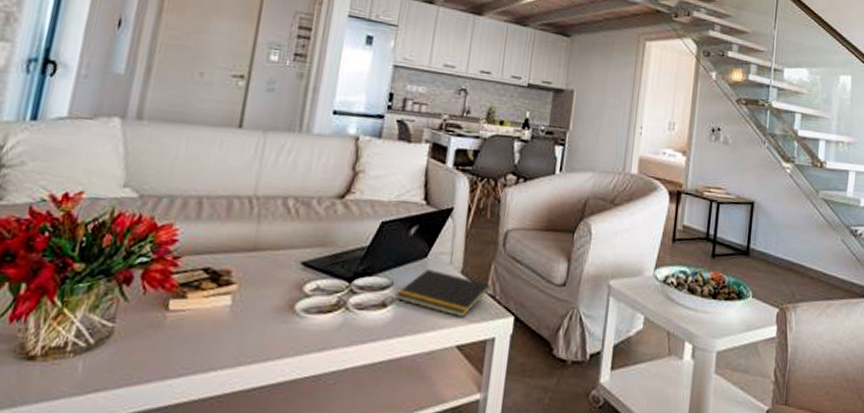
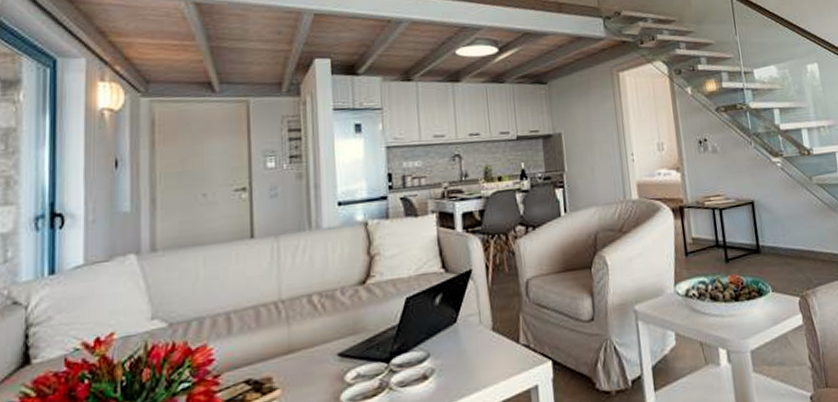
notepad: present [394,269,491,318] -> none [434,333,523,374]

